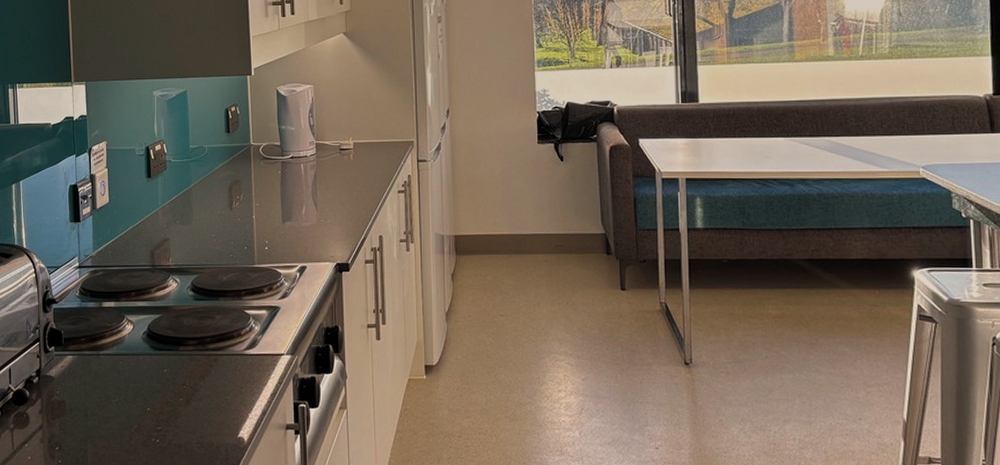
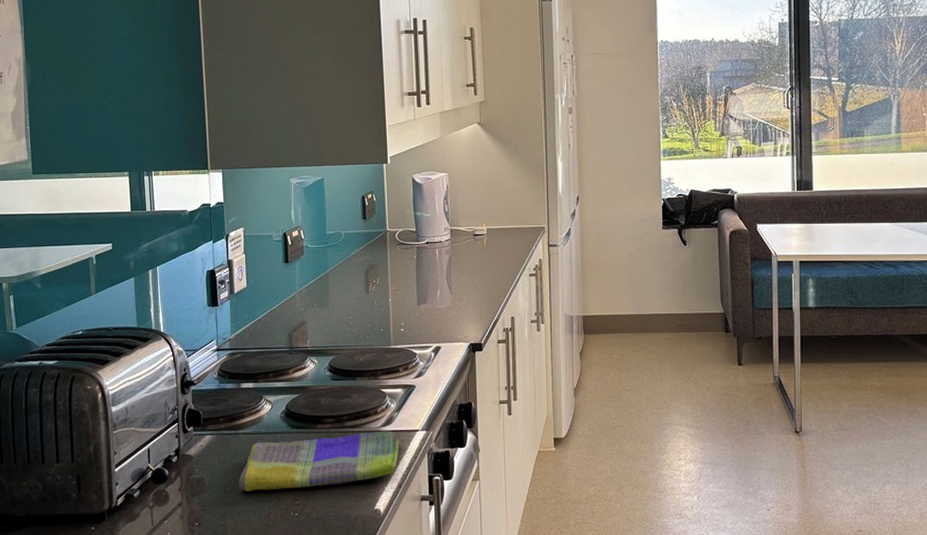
dish towel: none [100,354,264,416] -> present [239,431,400,492]

